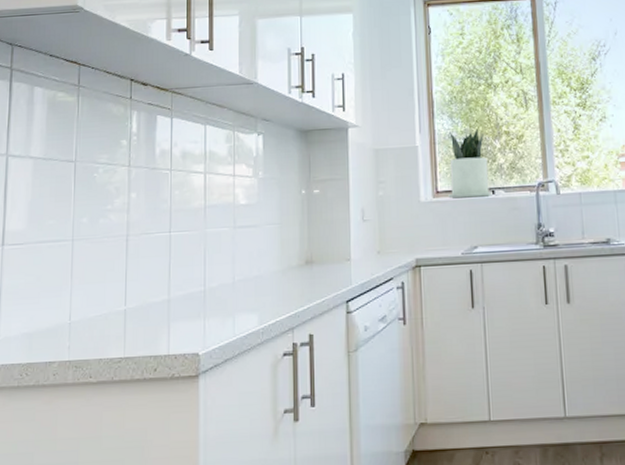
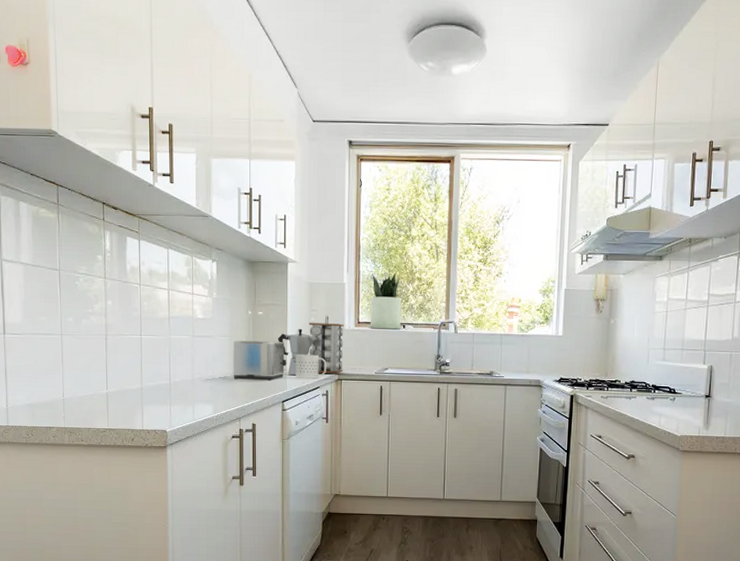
toaster: none [283,224,351,278] -> present [233,340,287,382]
moka pot: none [338,205,387,267] -> present [277,328,317,376]
mug: none [362,236,401,269] -> present [296,354,327,379]
spice rack: none [375,185,422,262] -> present [308,314,344,375]

